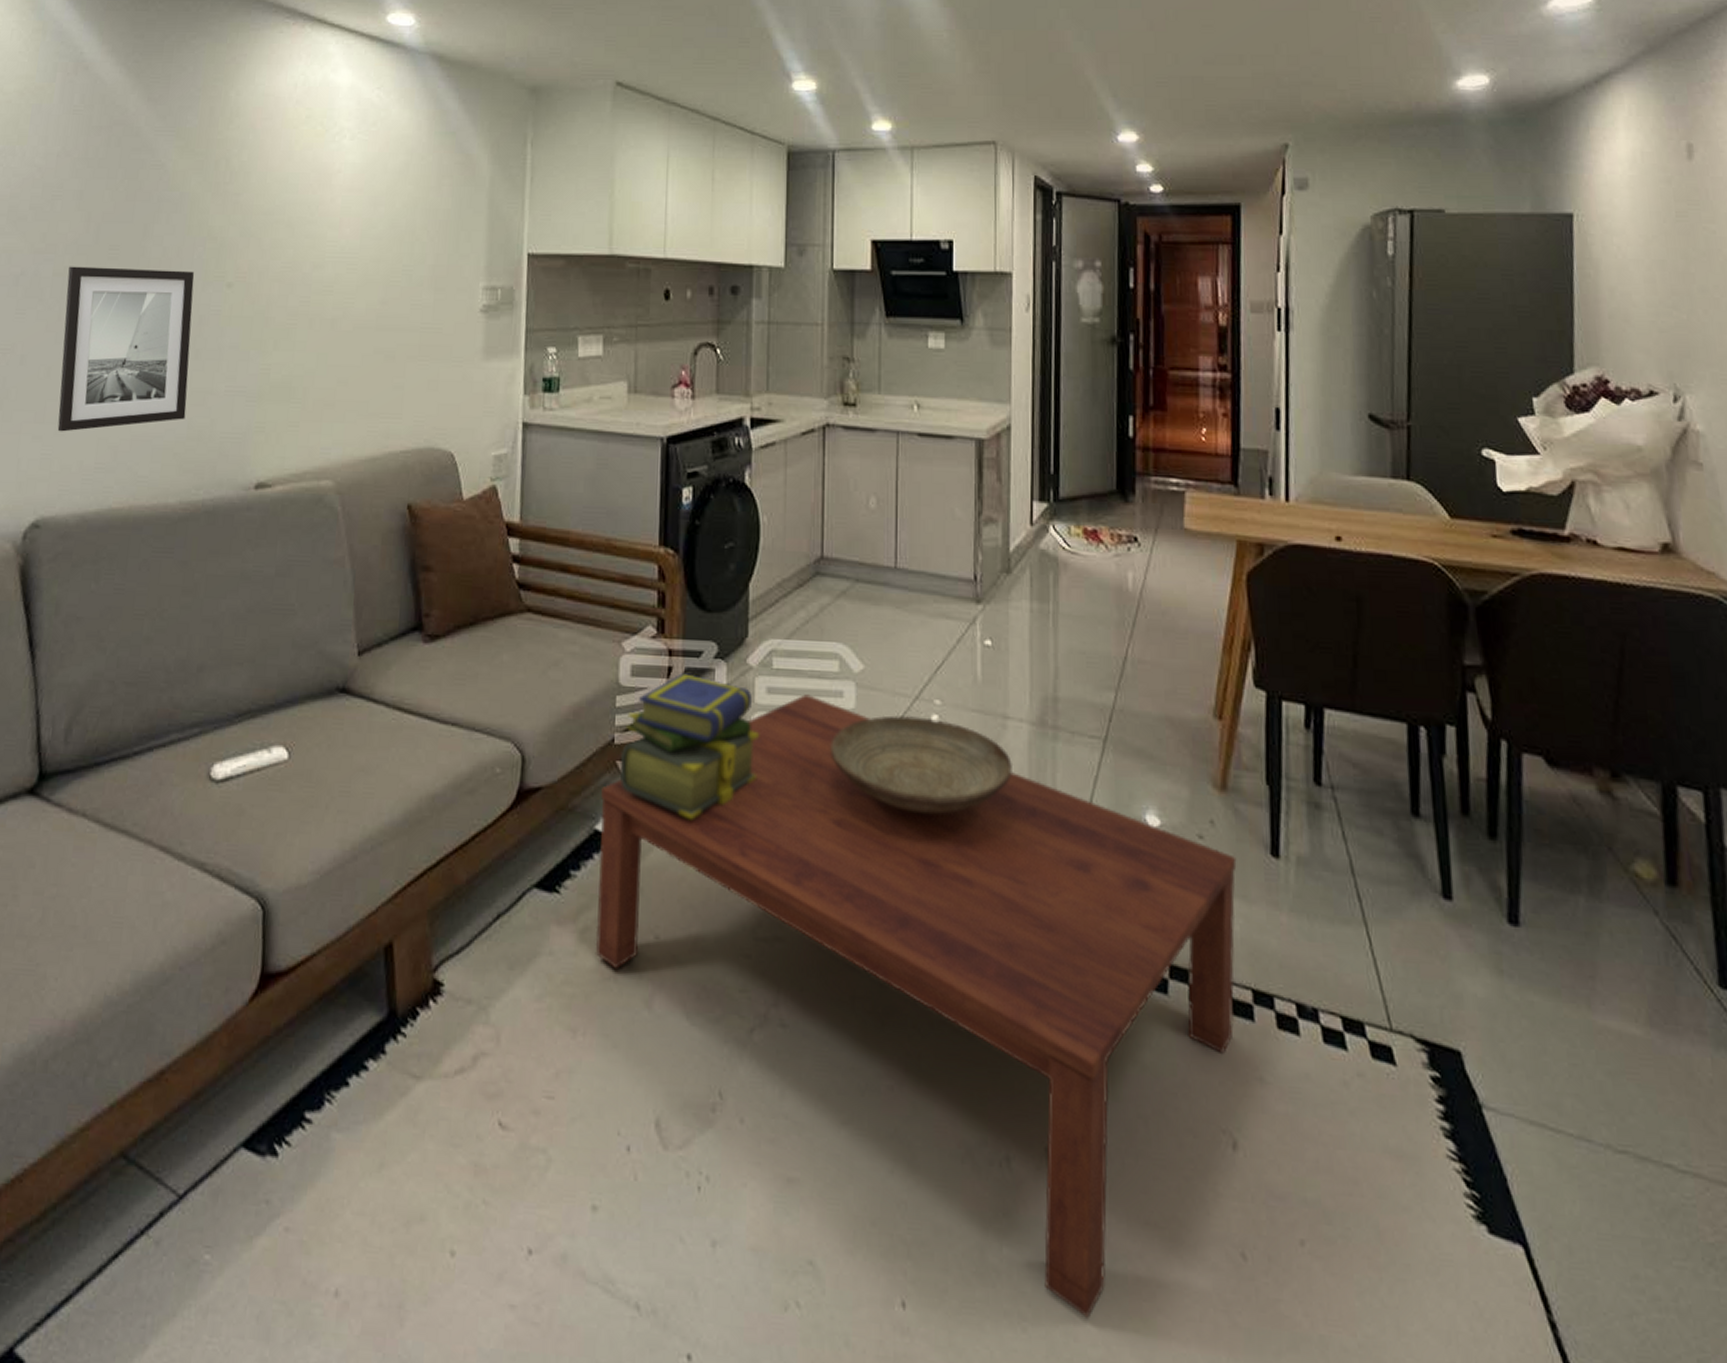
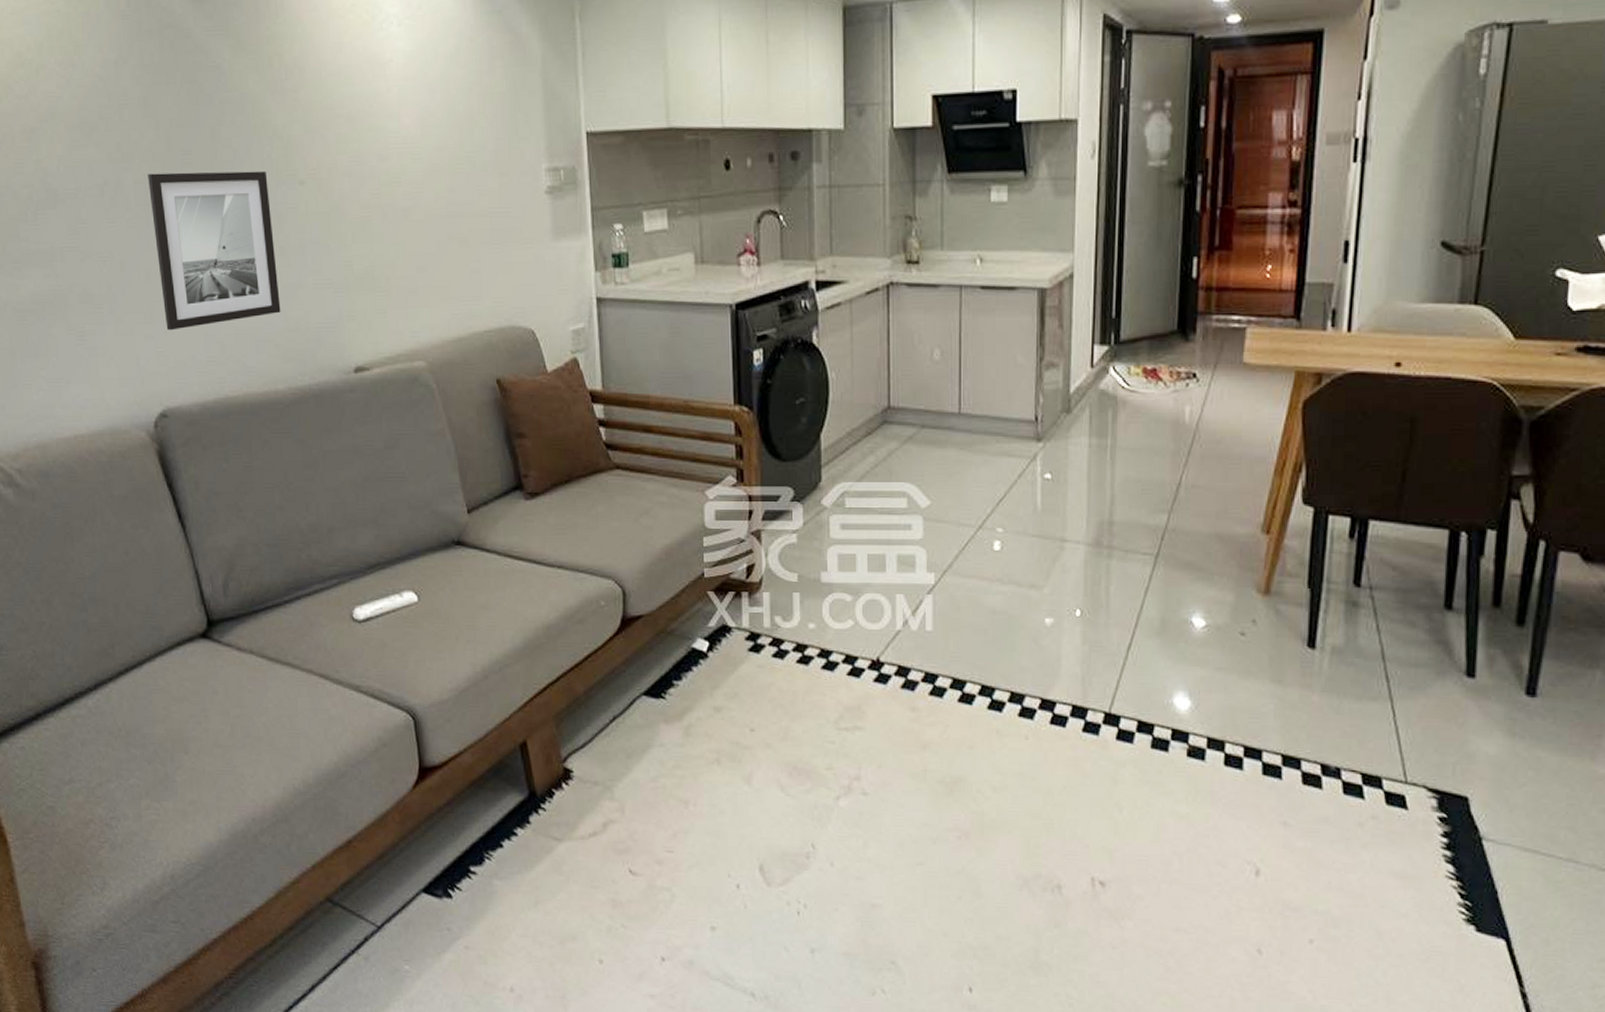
coffee table: present [595,694,1237,1318] -> none [696,528,1275,997]
stack of books: present [619,673,759,819] -> none [710,515,835,636]
decorative bowl: present [830,715,1012,815] -> none [901,543,1069,625]

